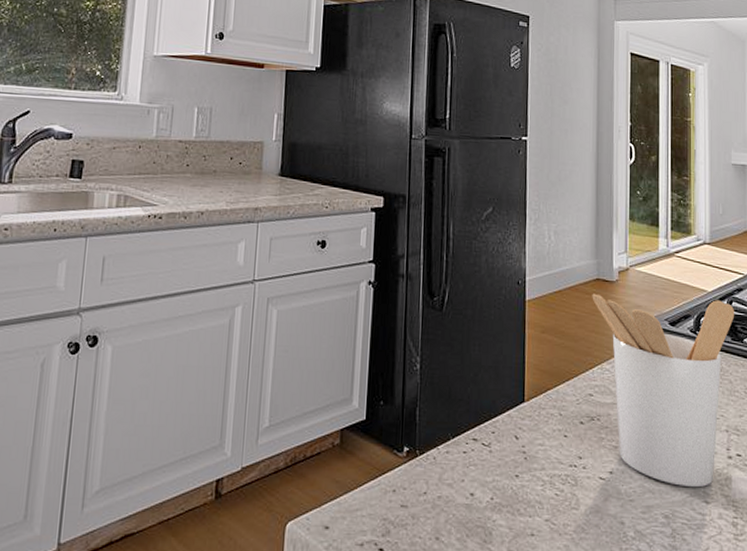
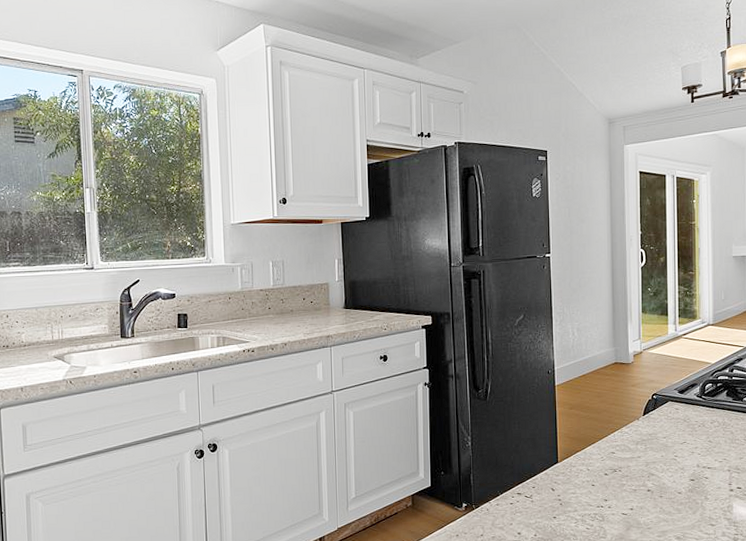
utensil holder: present [592,293,735,488] -> none [611,369,736,515]

